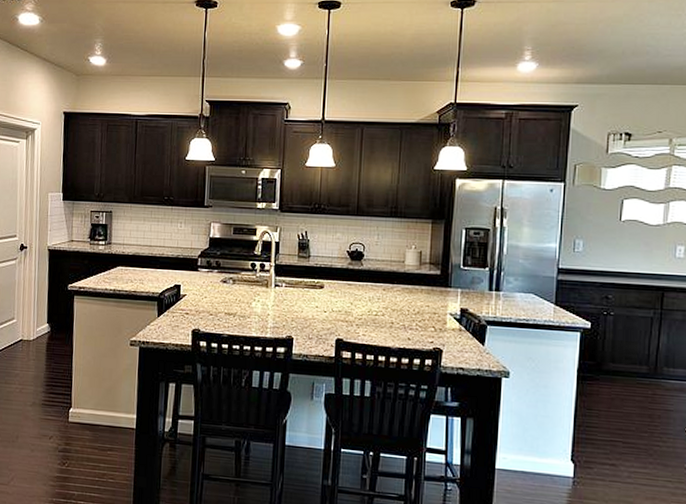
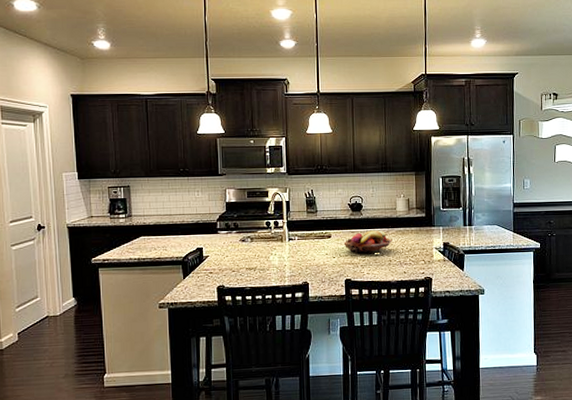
fruit basket: none [339,284,397,311] -> present [345,230,393,253]

